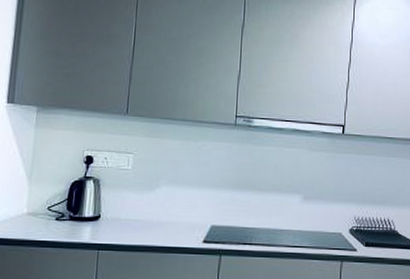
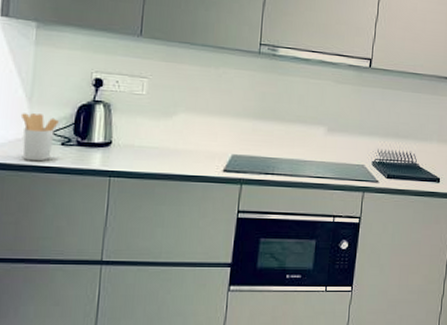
utensil holder: none [21,191,54,236] -> present [20,113,59,162]

